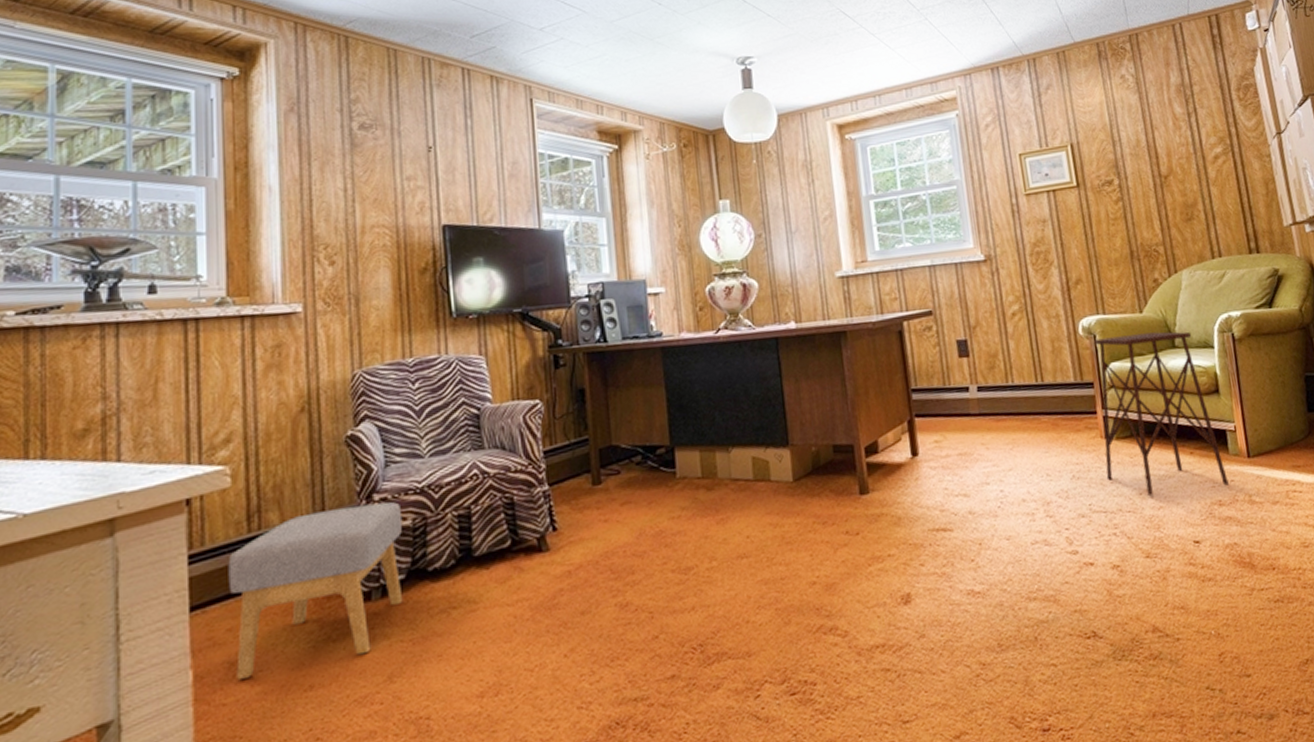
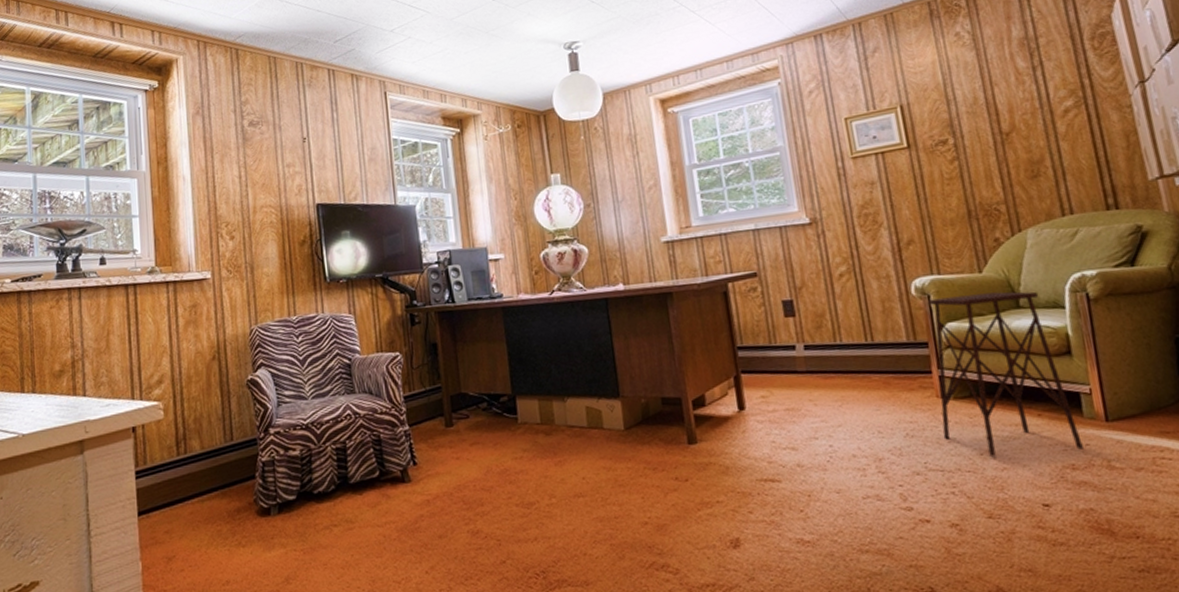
footstool: present [228,501,403,680] -> none [164,435,295,572]

